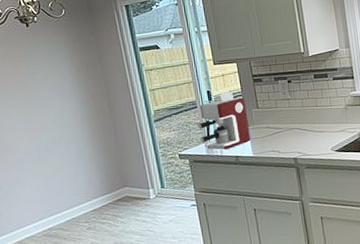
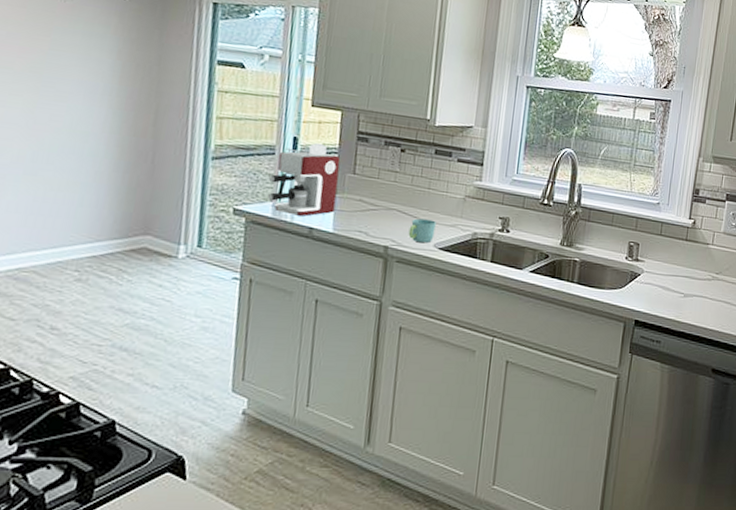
mug: none [309,130,330,150] -> present [408,218,436,243]

